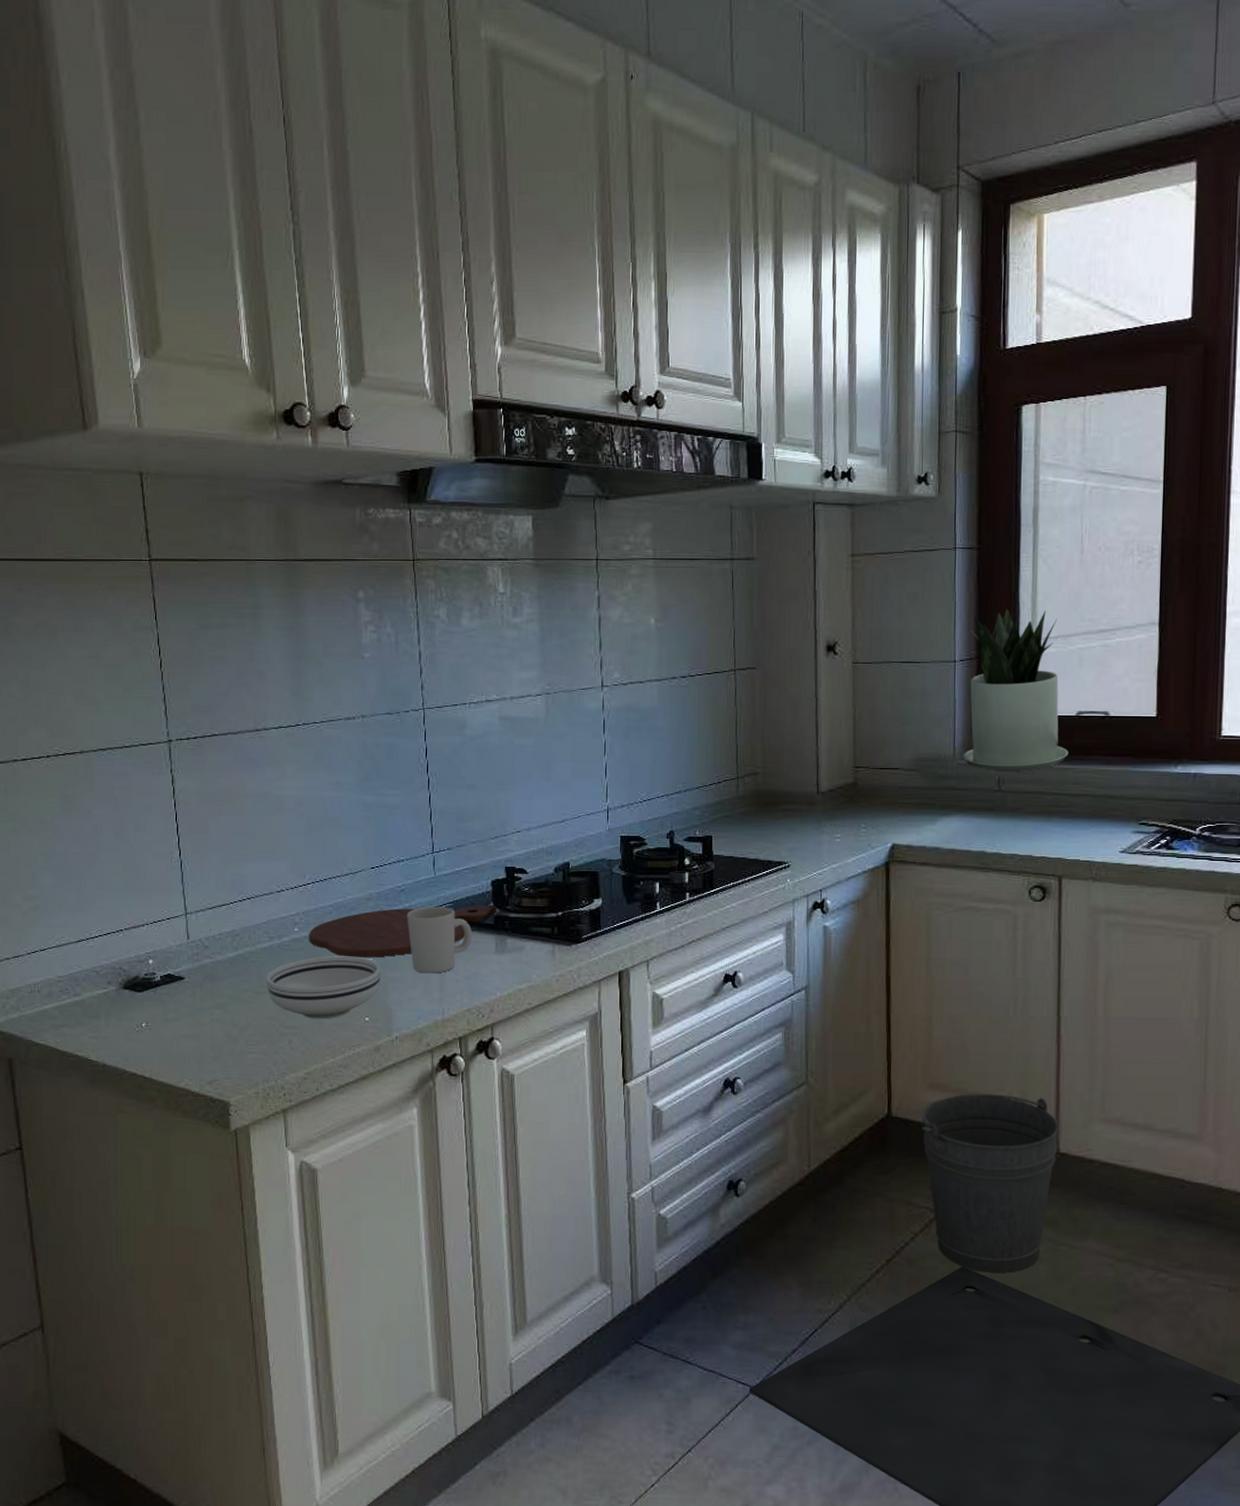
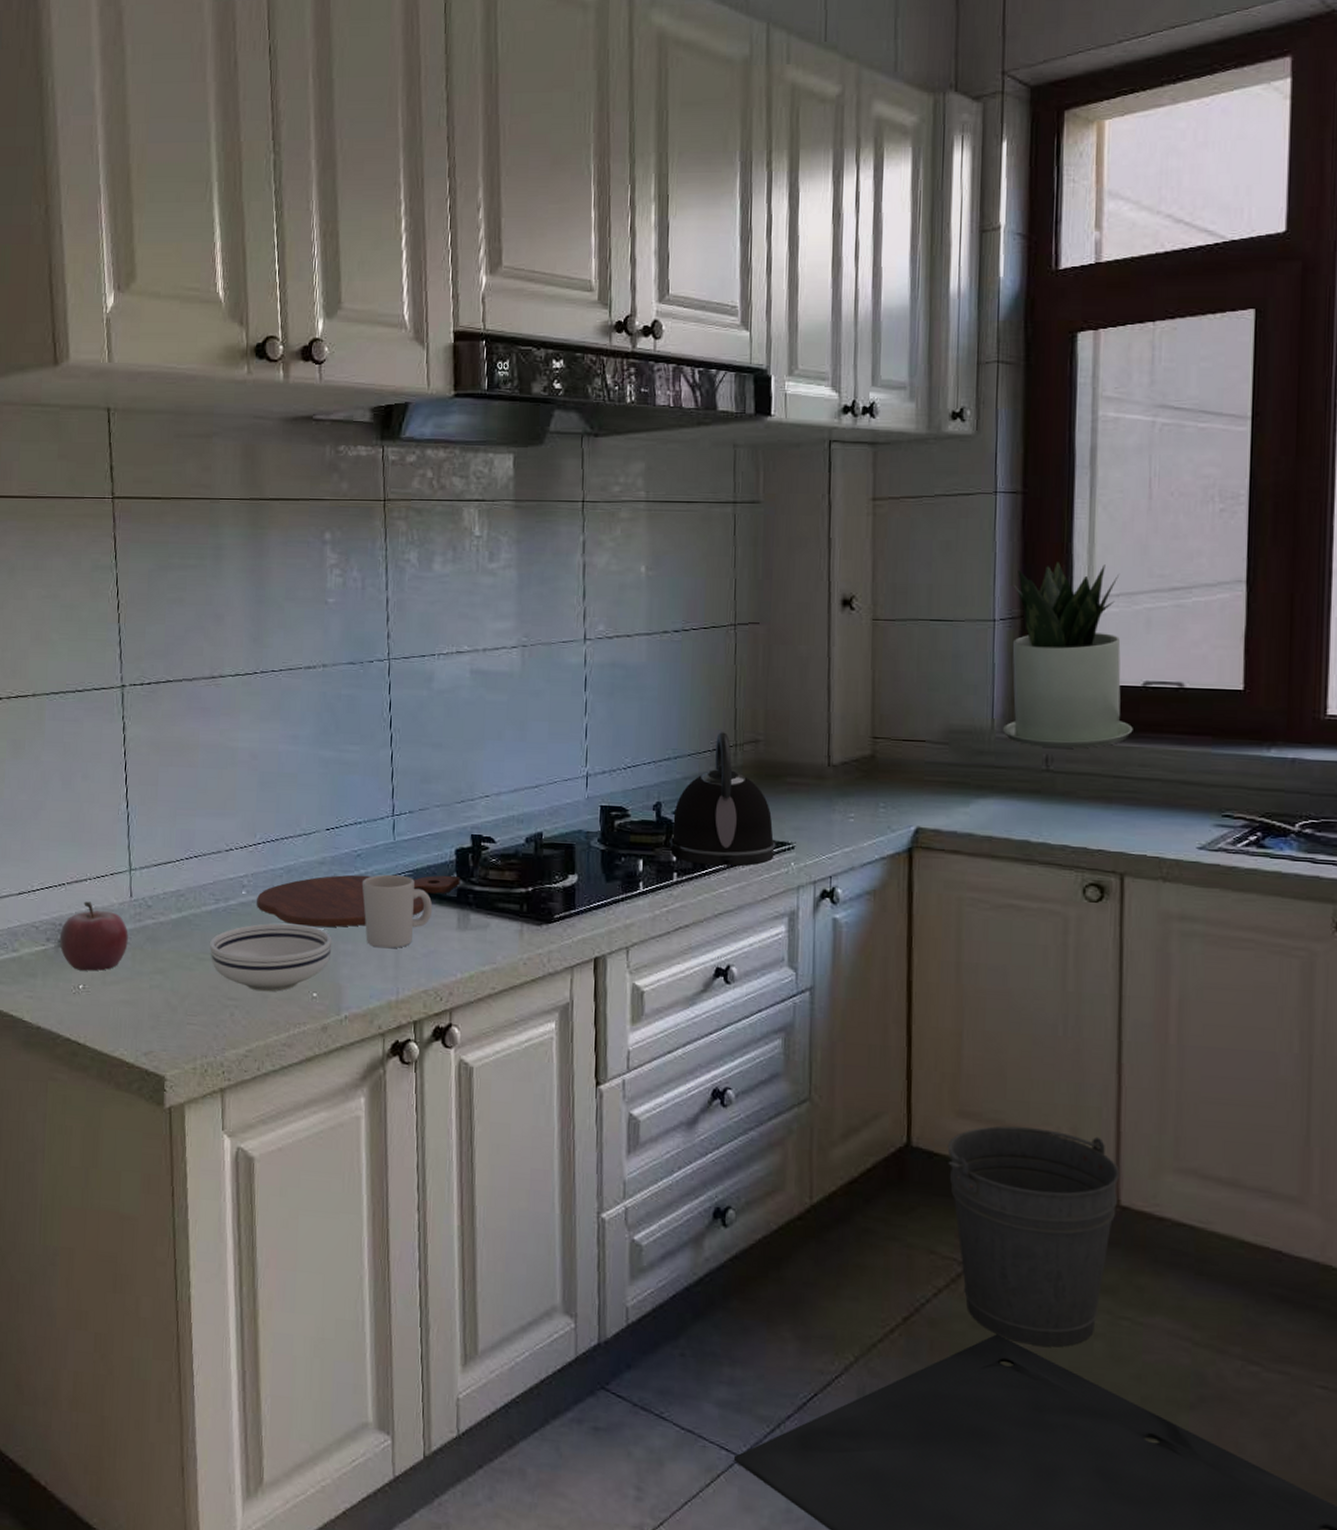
fruit: none [120,945,187,1010] -> present [59,901,128,971]
kettle: none [682,766,774,885] -> present [669,732,776,866]

